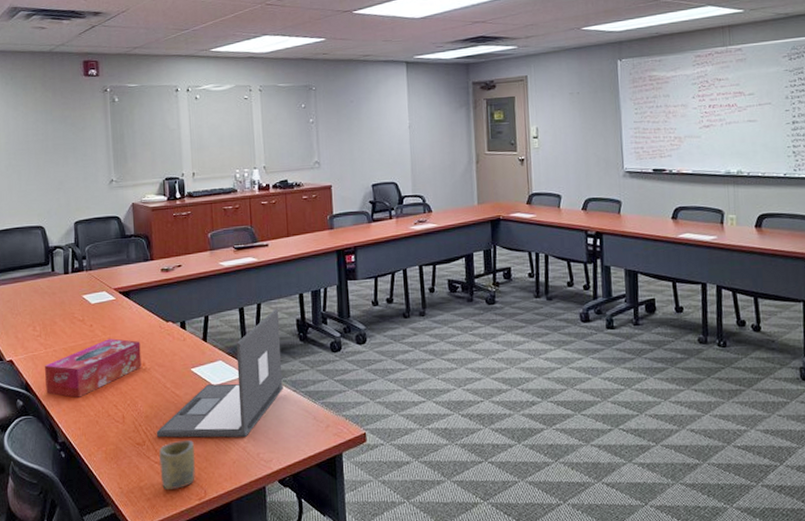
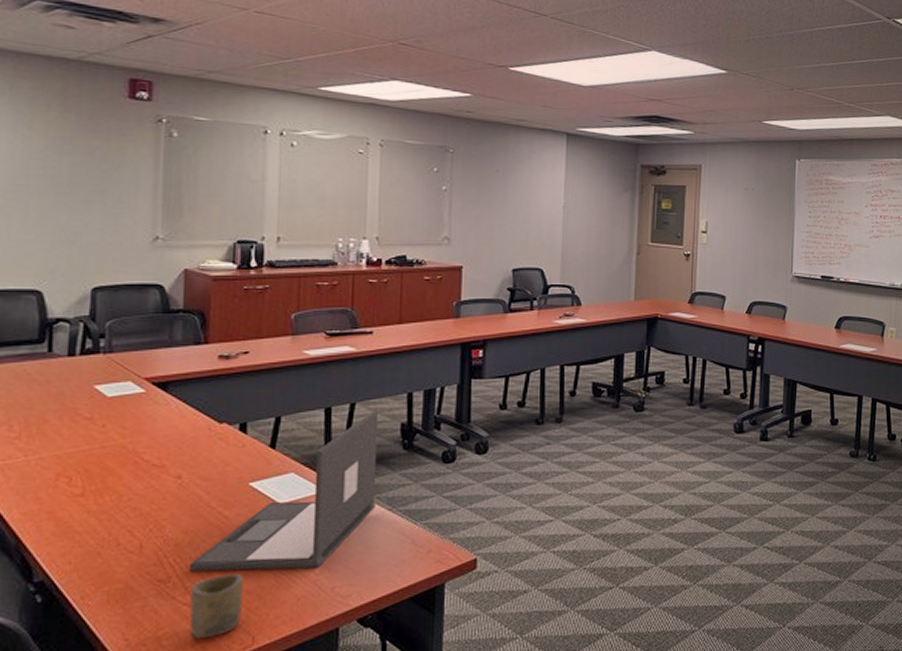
tissue box: present [44,338,142,398] -> none [20,443,178,522]

